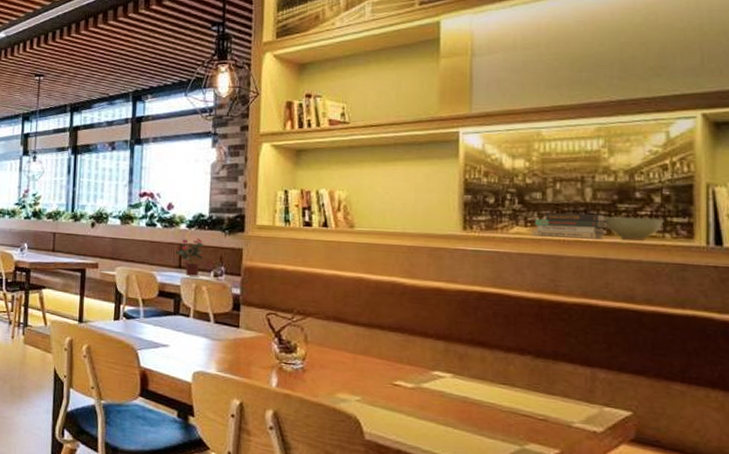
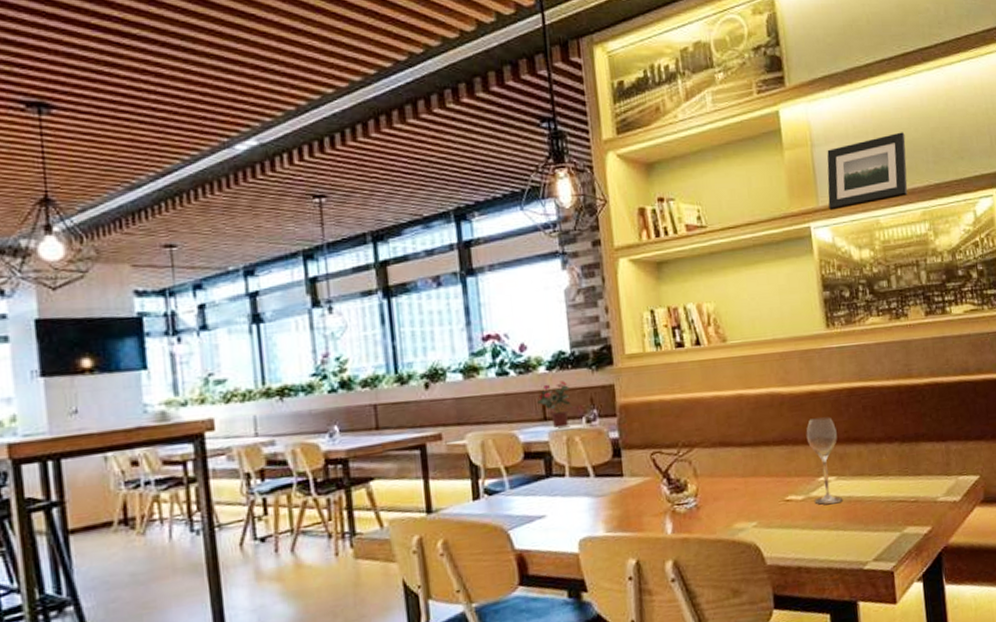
wineglass: none [424,314,461,401] -> present [806,417,842,505]
picture frame: none [483,45,586,118] -> present [827,132,908,210]
books: present [532,212,609,240] -> none [884,294,943,325]
bowl: present [603,216,664,242] -> none [937,292,982,318]

